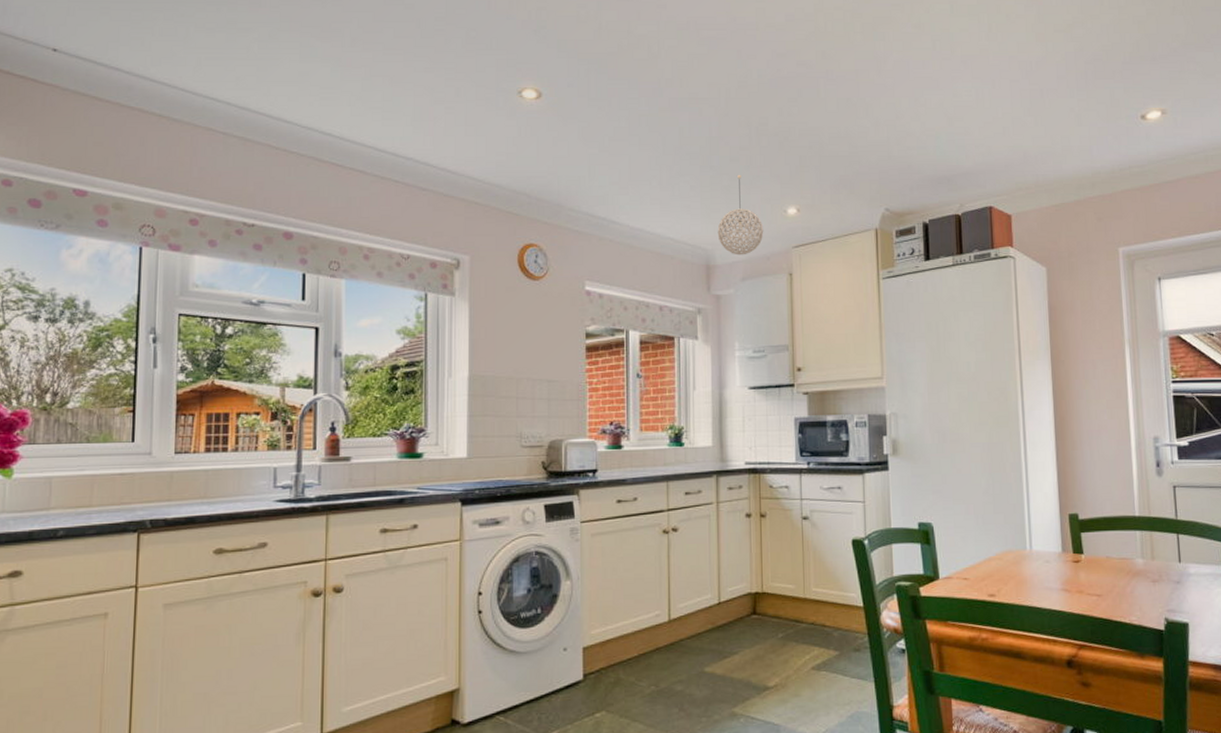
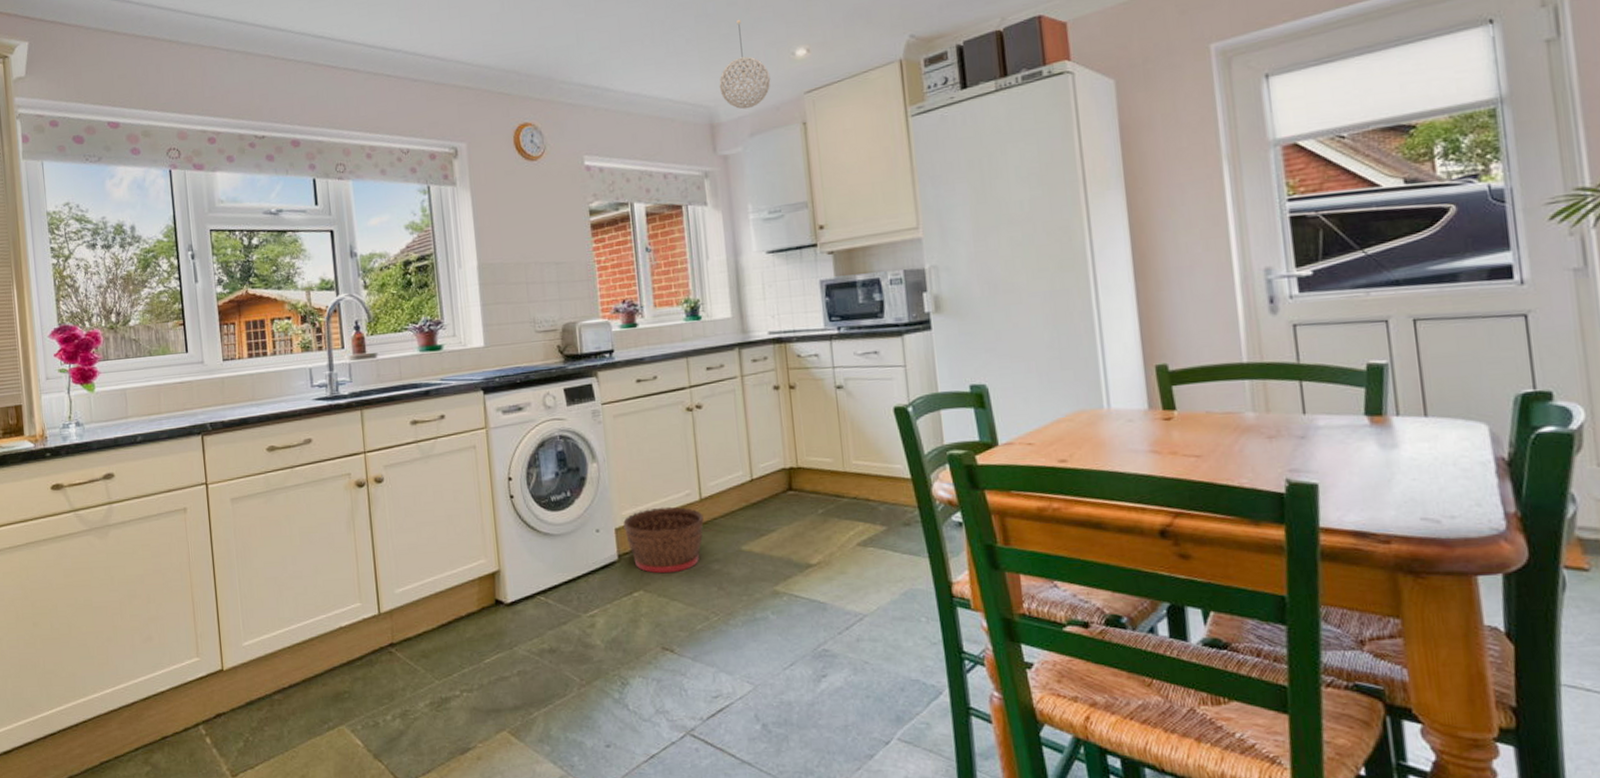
basket: none [592,626,671,694] -> present [623,506,704,574]

